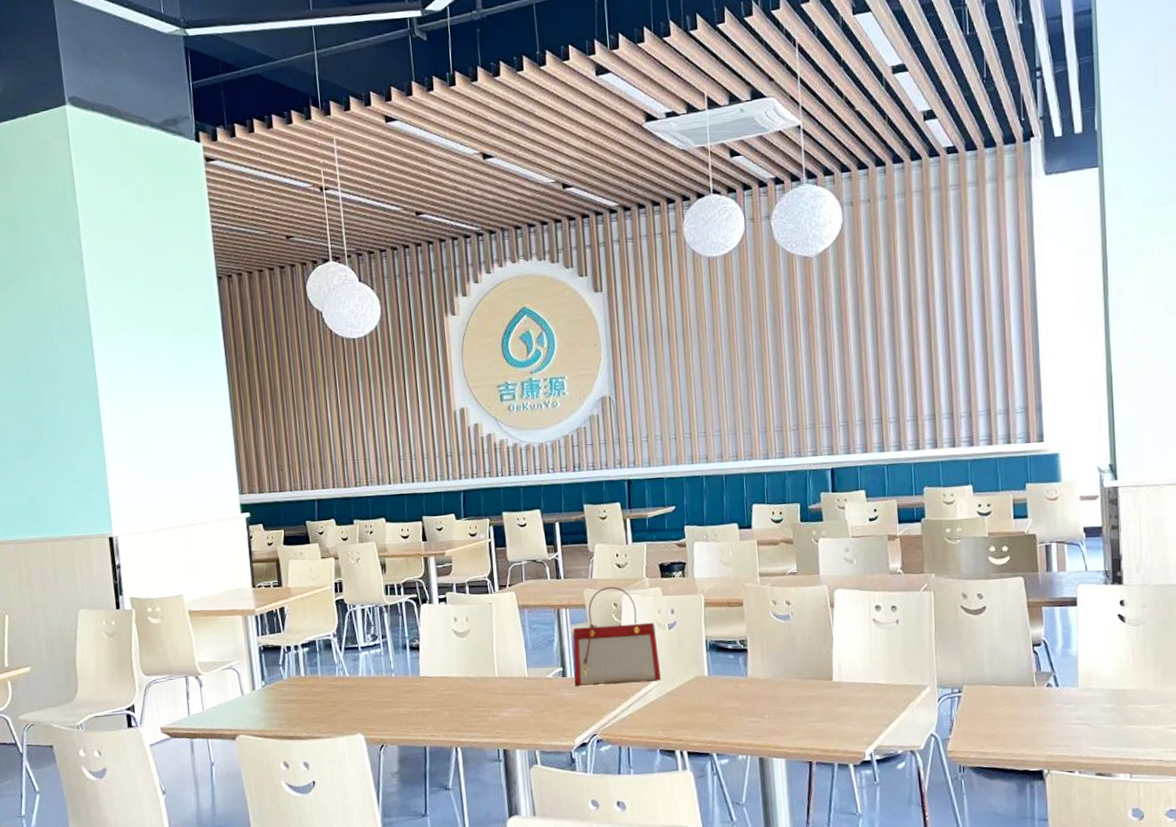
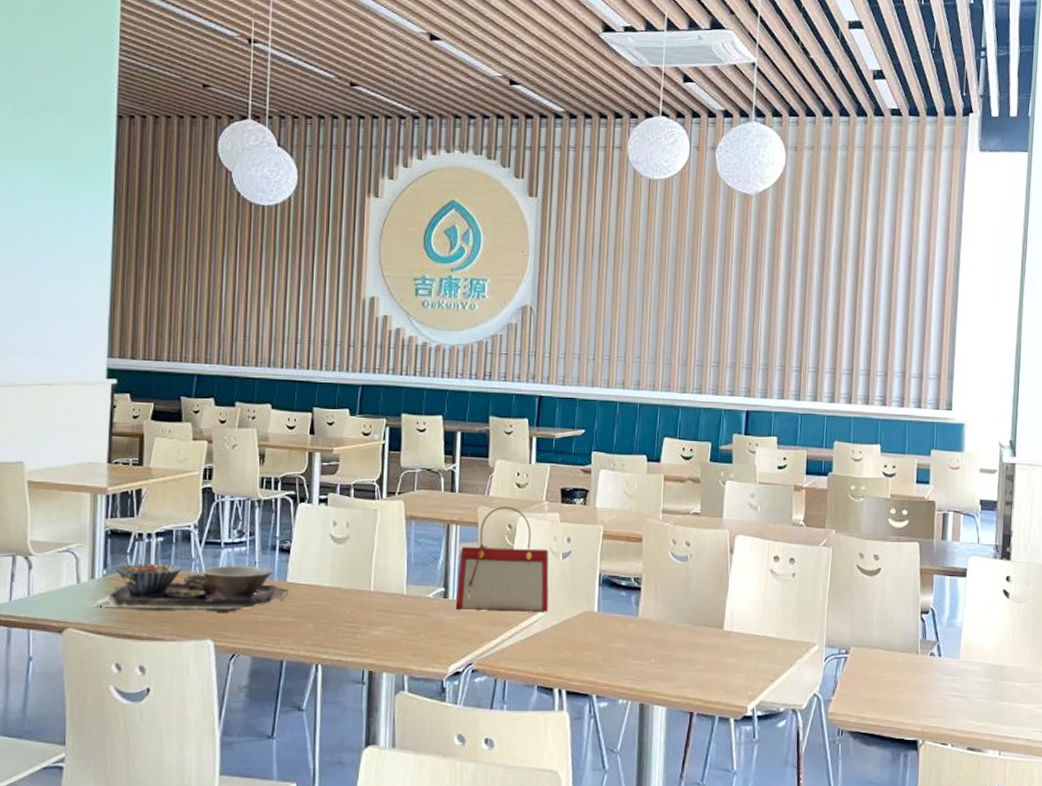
food tray: none [257,649,423,715] -> present [92,536,289,613]

